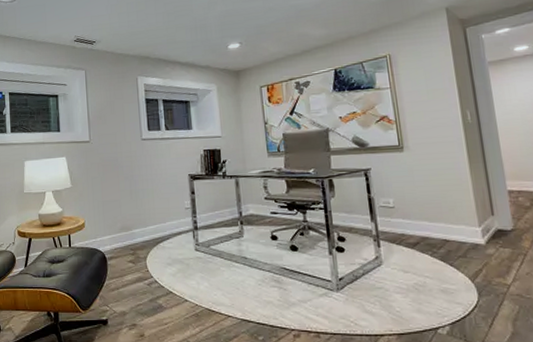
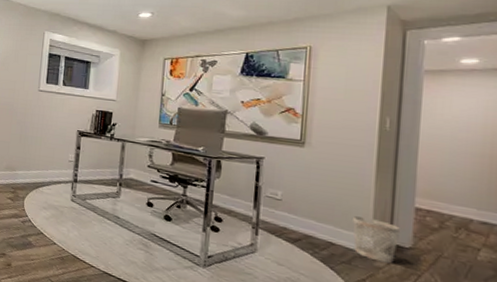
wastebasket: none [459,209,502,249] -> present [353,216,400,264]

